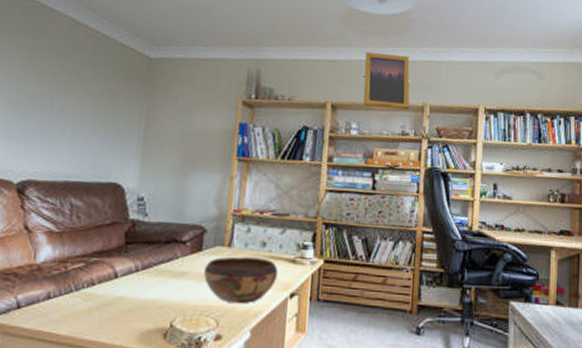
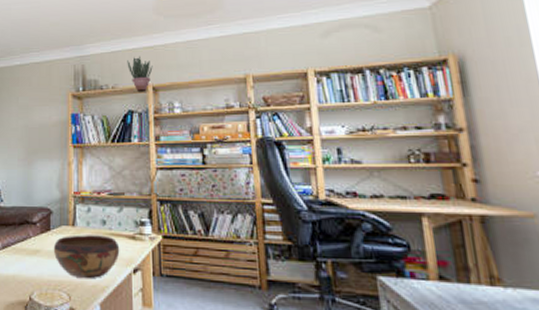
potted plant: none [307,68,334,109] -> present [127,56,153,92]
picture frame: present [363,51,410,110] -> none [179,31,230,84]

